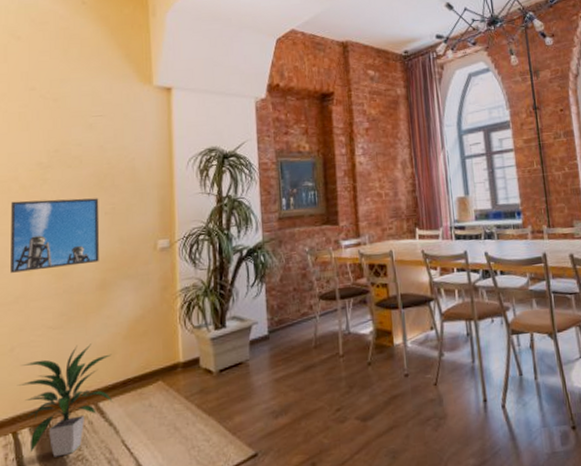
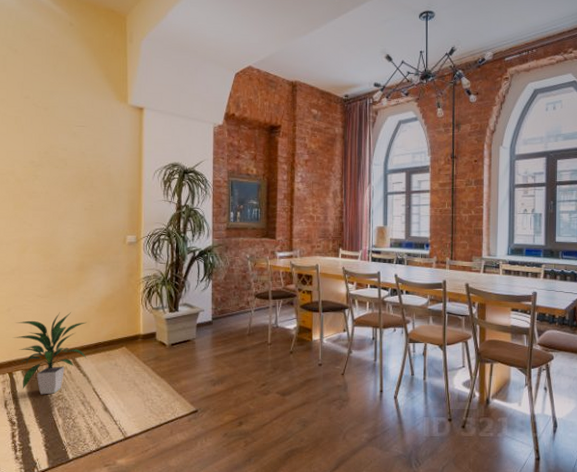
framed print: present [10,198,100,273] -> none [8,191,80,250]

